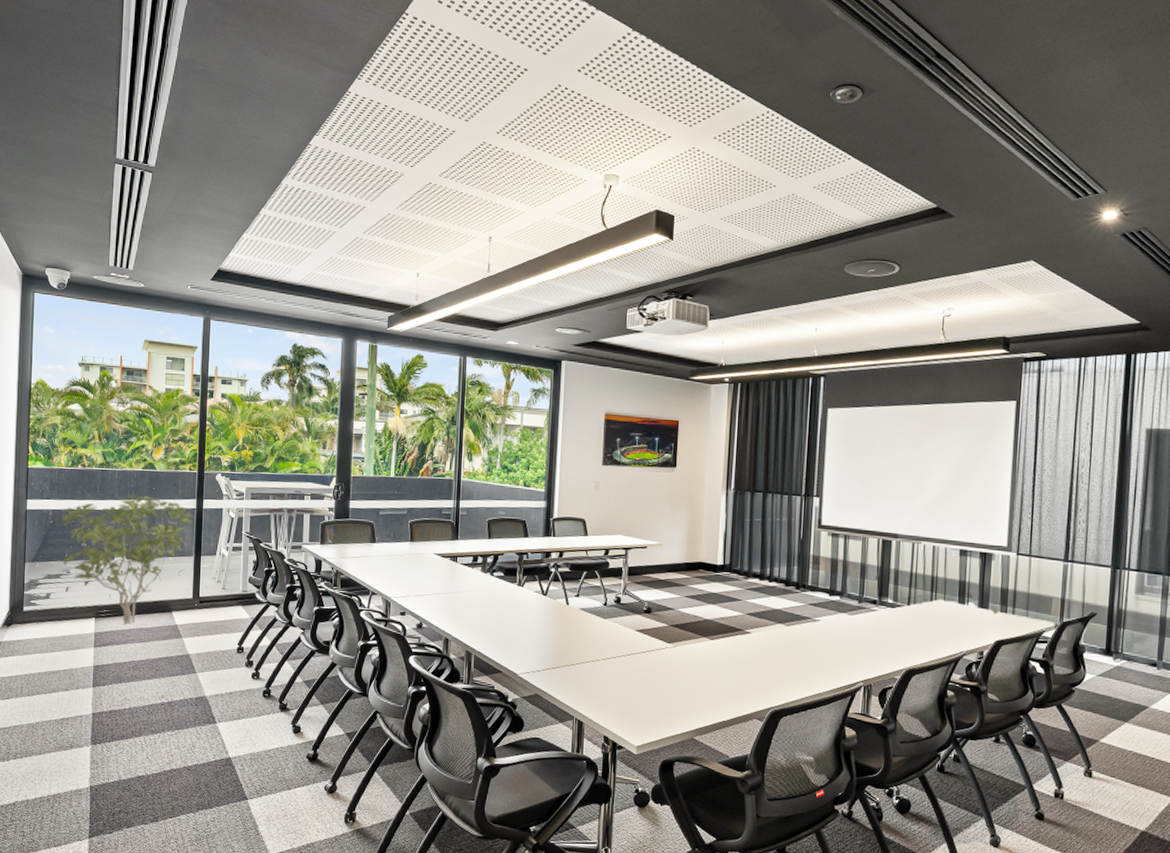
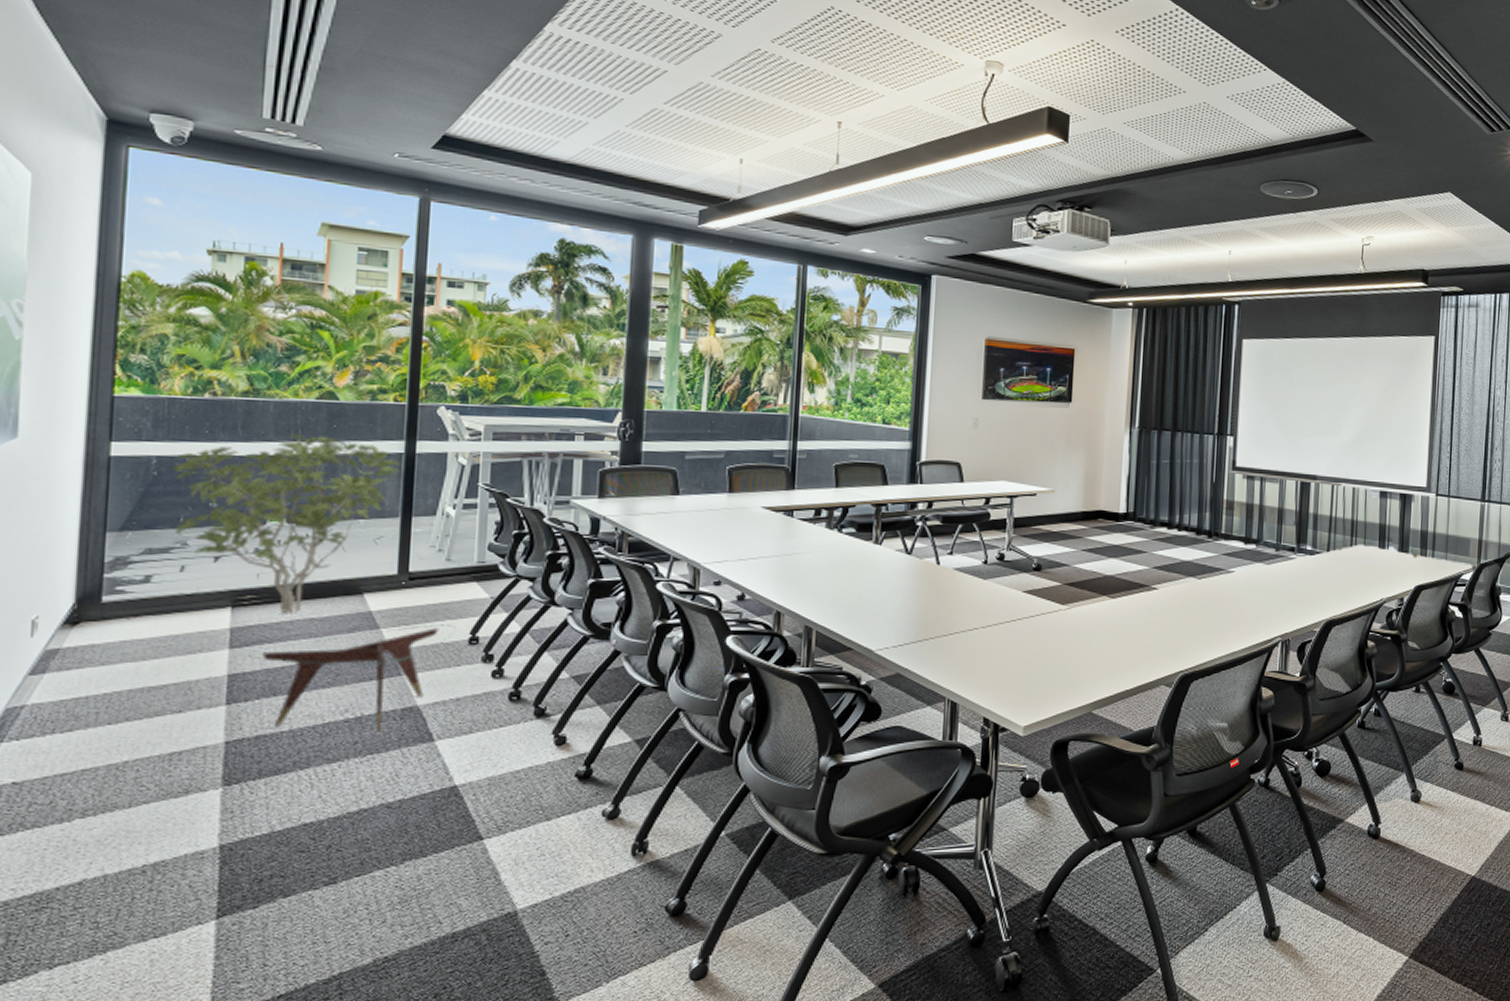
side table: none [105,636,229,713] -> present [248,625,456,731]

